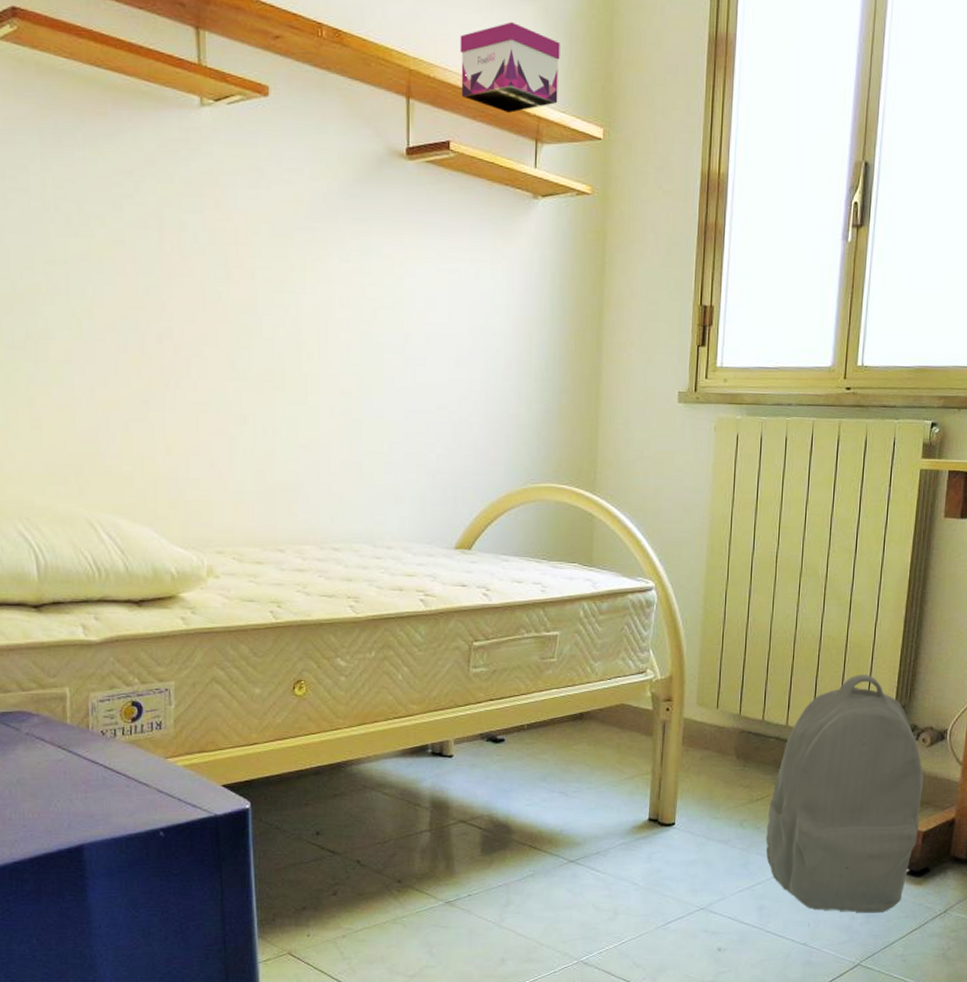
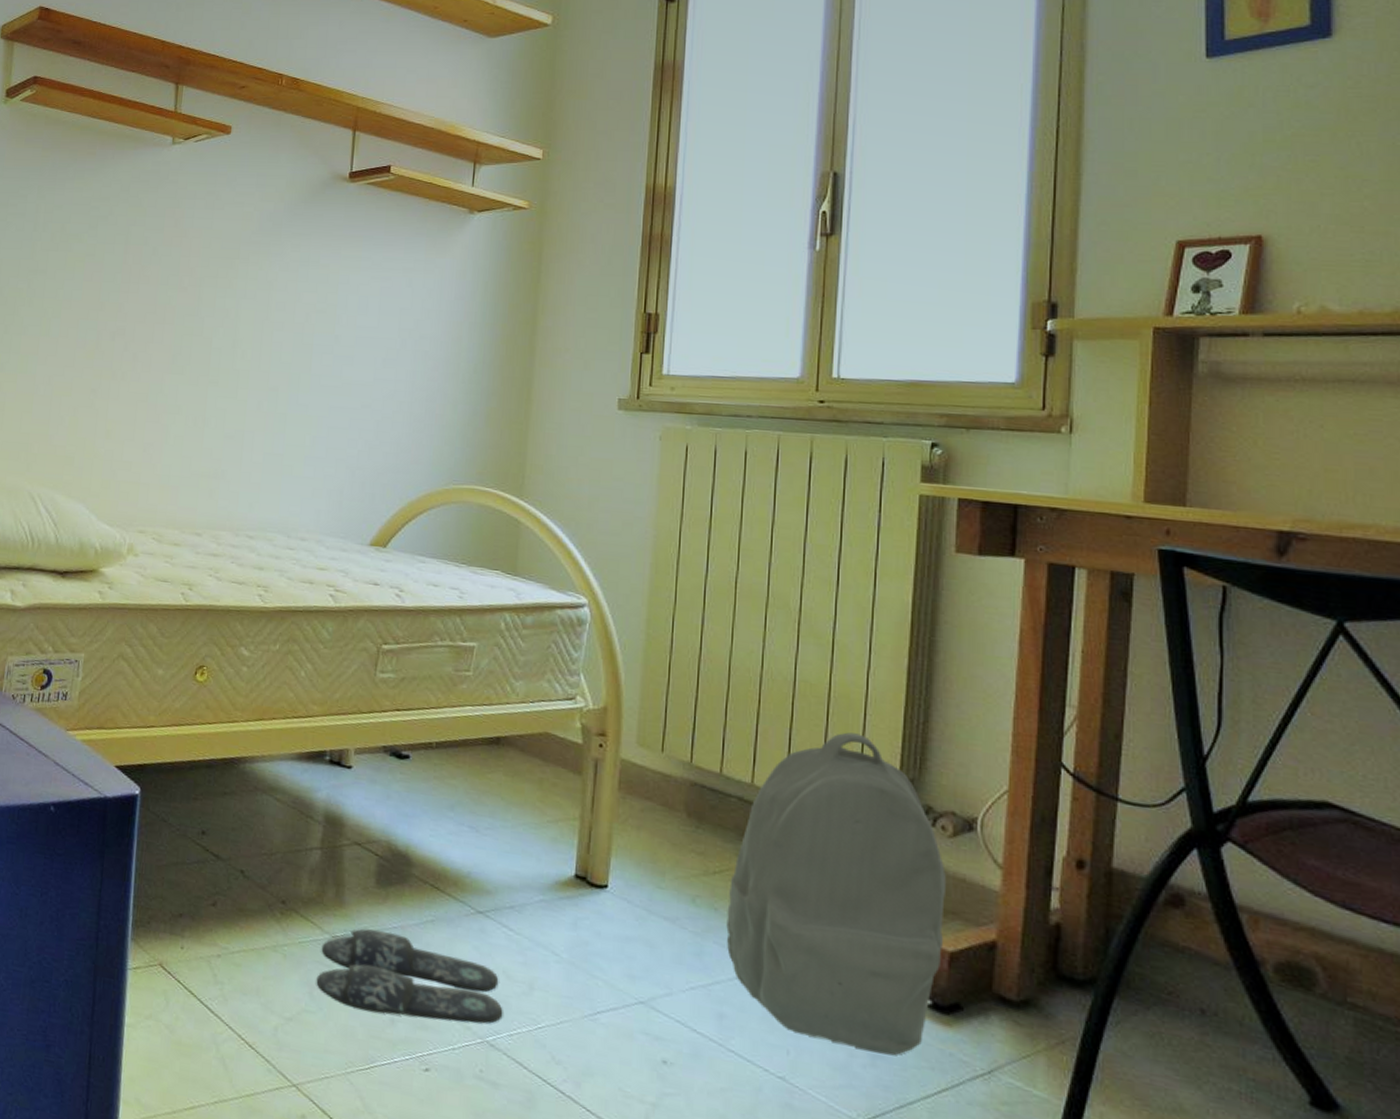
slippers: none [434,890,594,957] -> present [316,928,503,1023]
decorative box: present [460,21,560,114] -> none [404,63,502,140]

